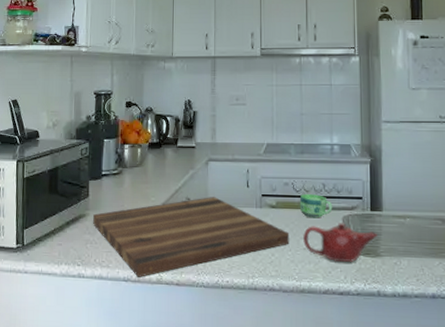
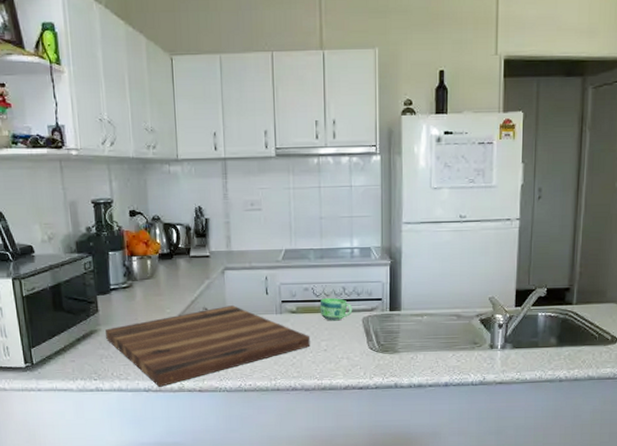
teapot: present [303,223,377,262] -> none [324,324,396,360]

